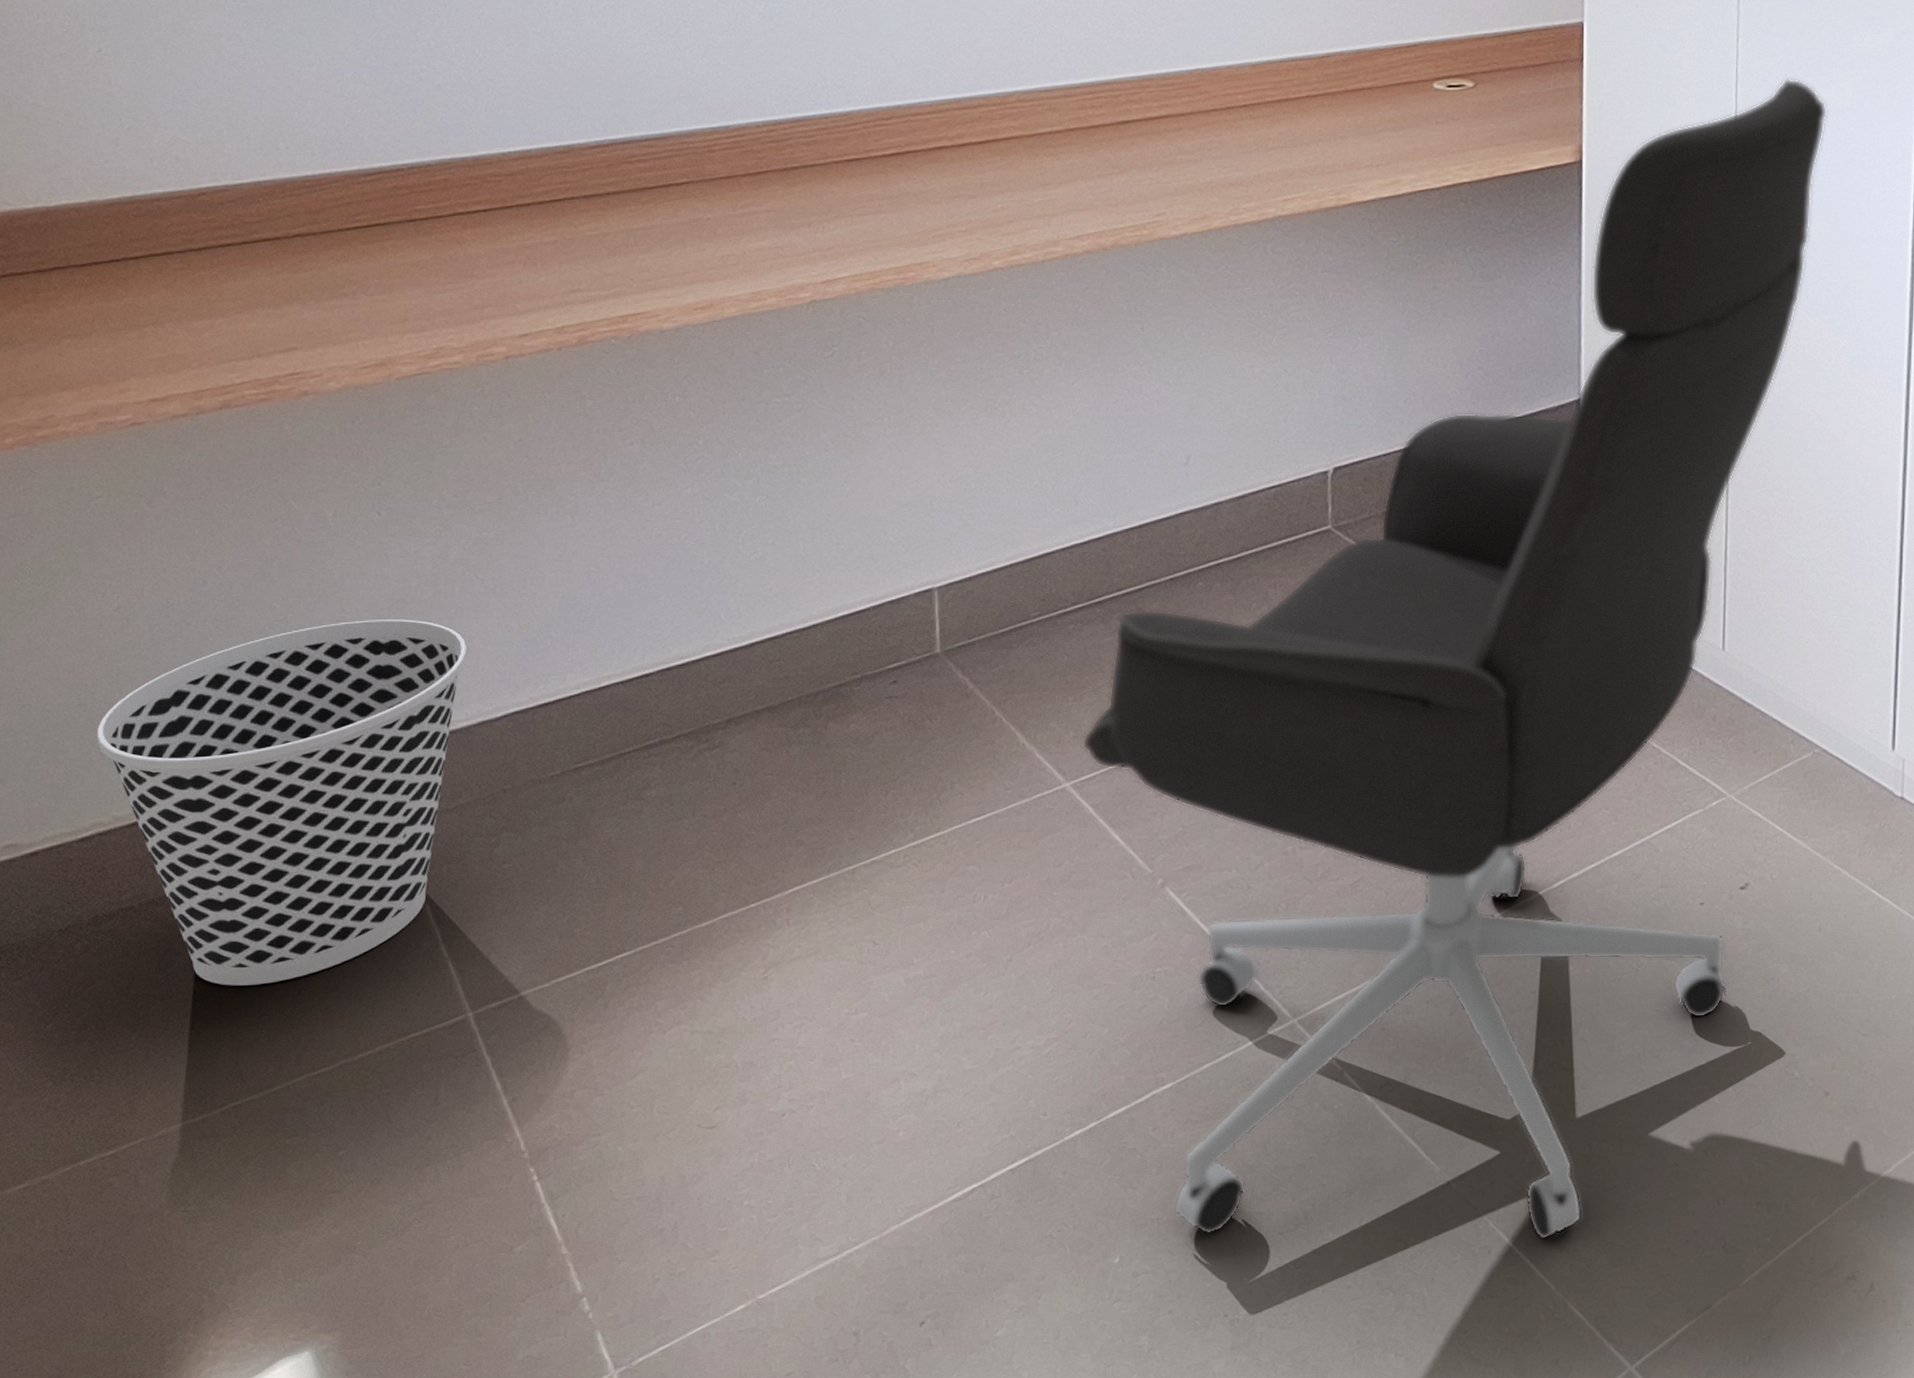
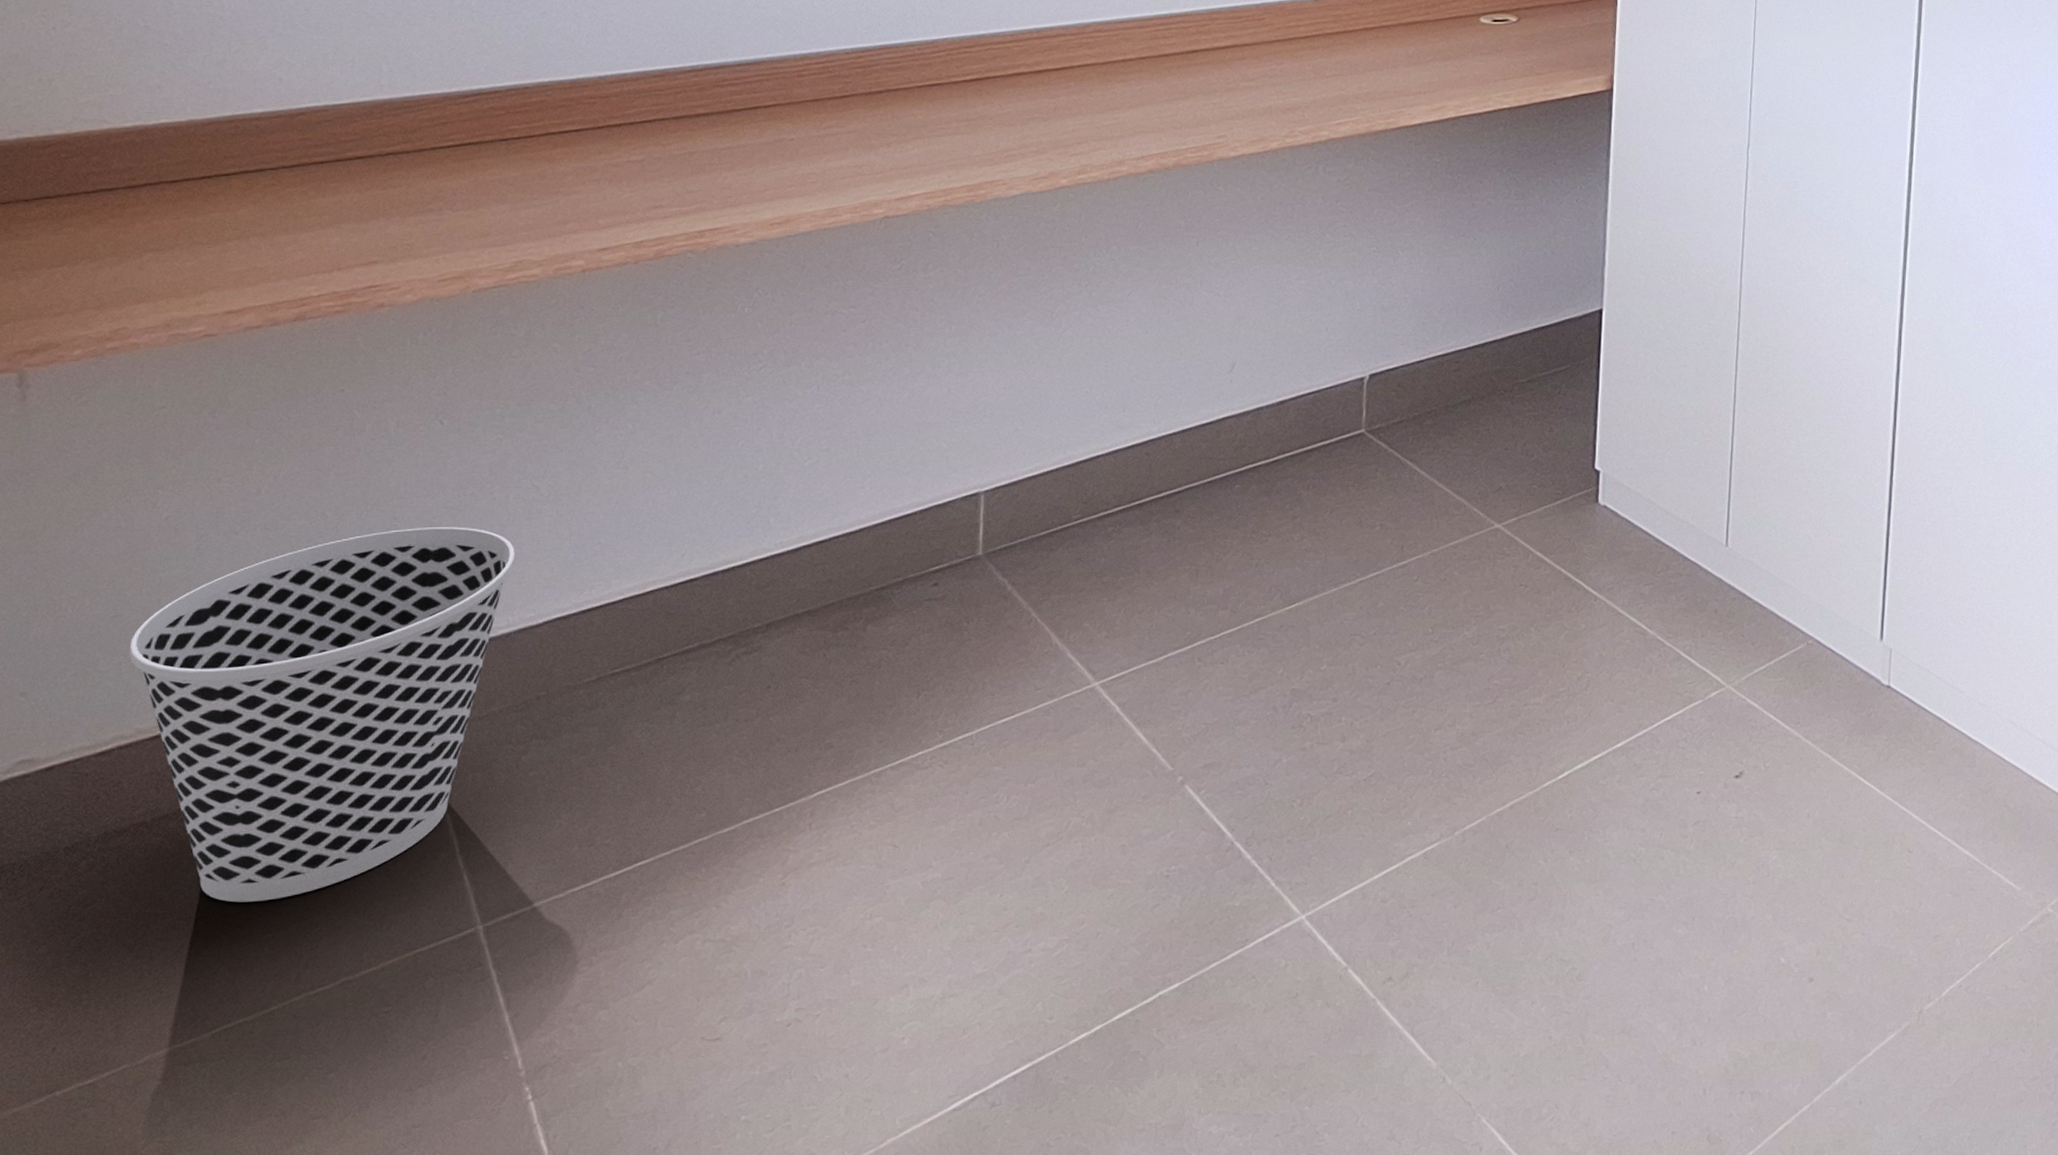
office chair: present [1082,78,1828,1240] -> none [1113,15,1836,1140]

